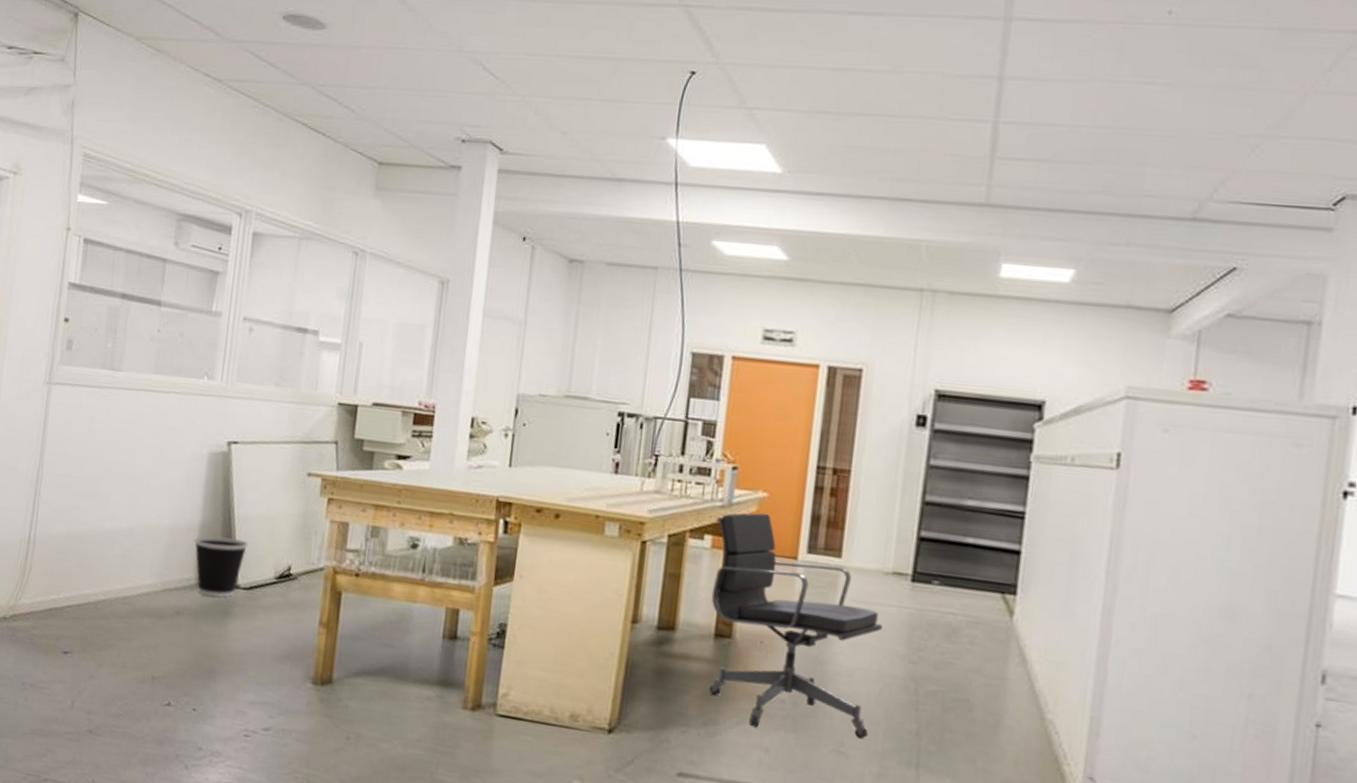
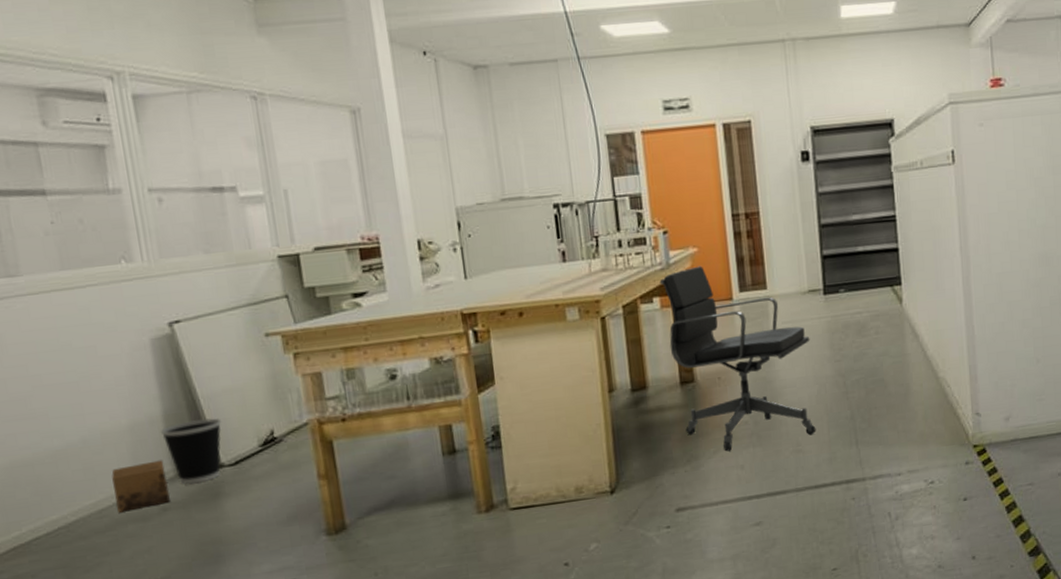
cardboard box: none [140,562,189,608] -> present [111,460,170,513]

